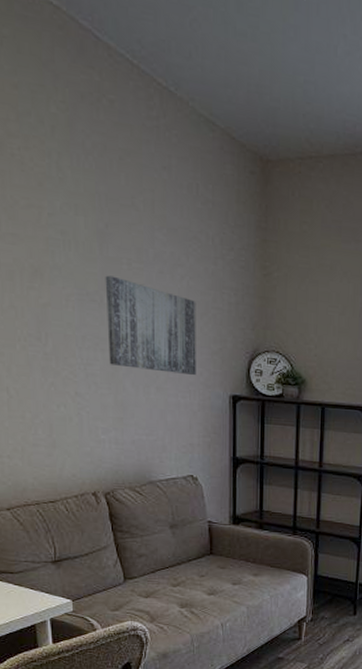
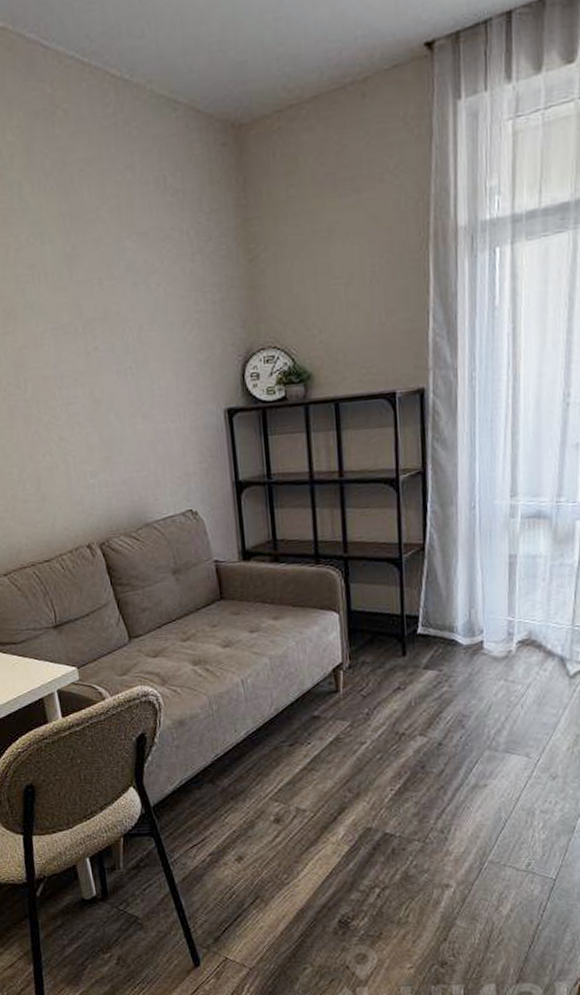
wall art: present [105,275,196,375] -> none [77,300,184,400]

